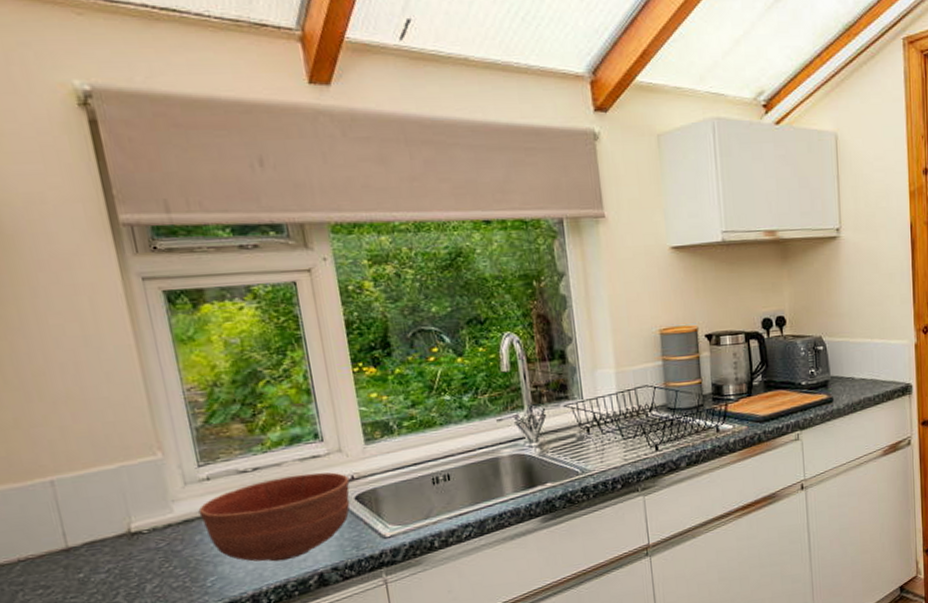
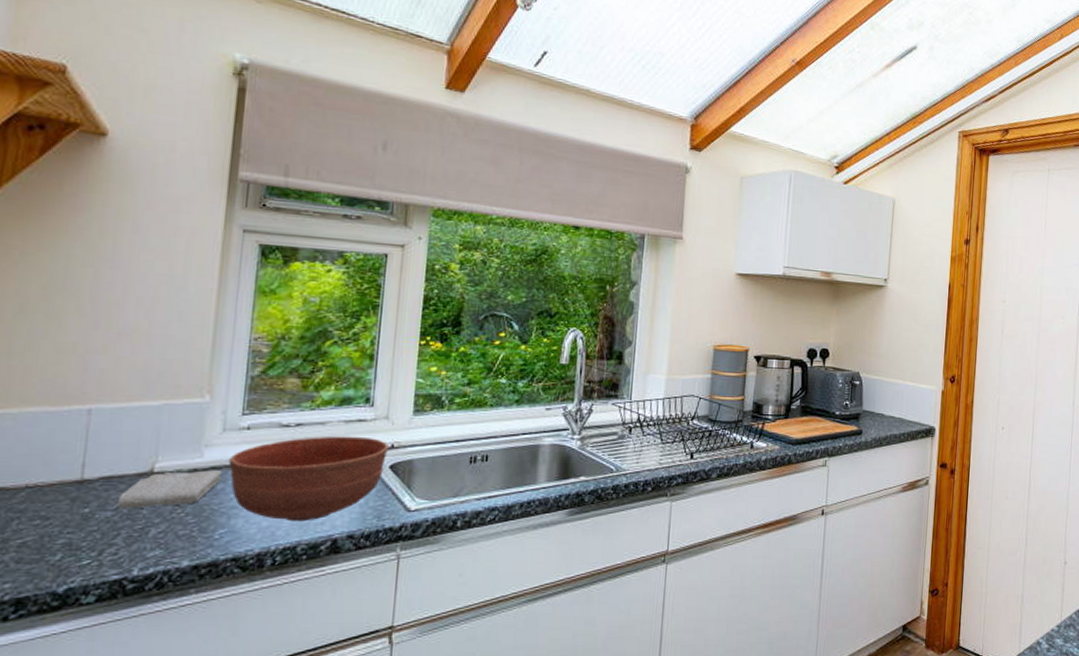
washcloth: none [106,523,198,570] -> present [116,470,222,509]

